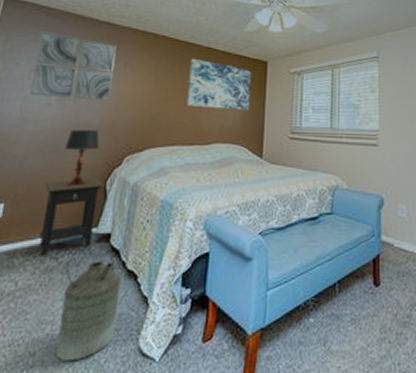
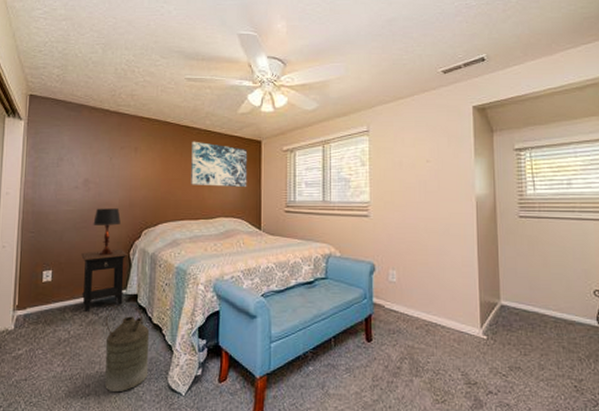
wall art: present [30,32,118,102] -> none [60,124,128,183]

